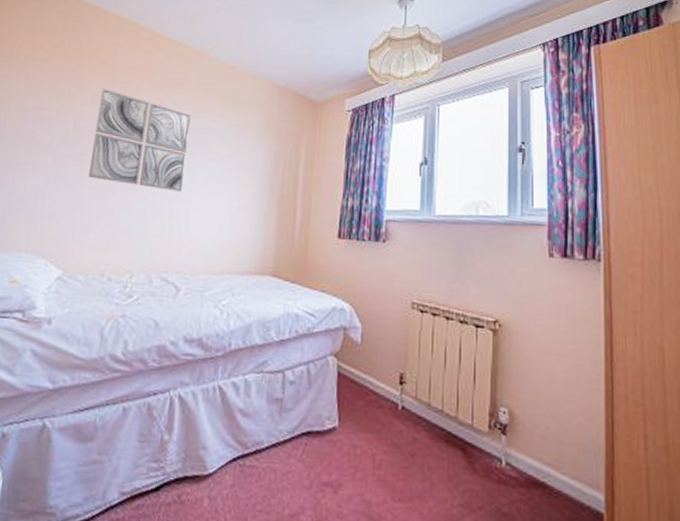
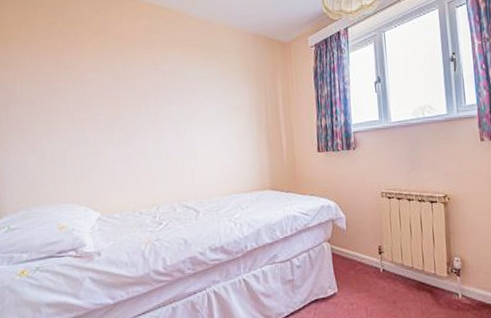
wall art: present [89,88,191,192] -> none [100,56,187,135]

